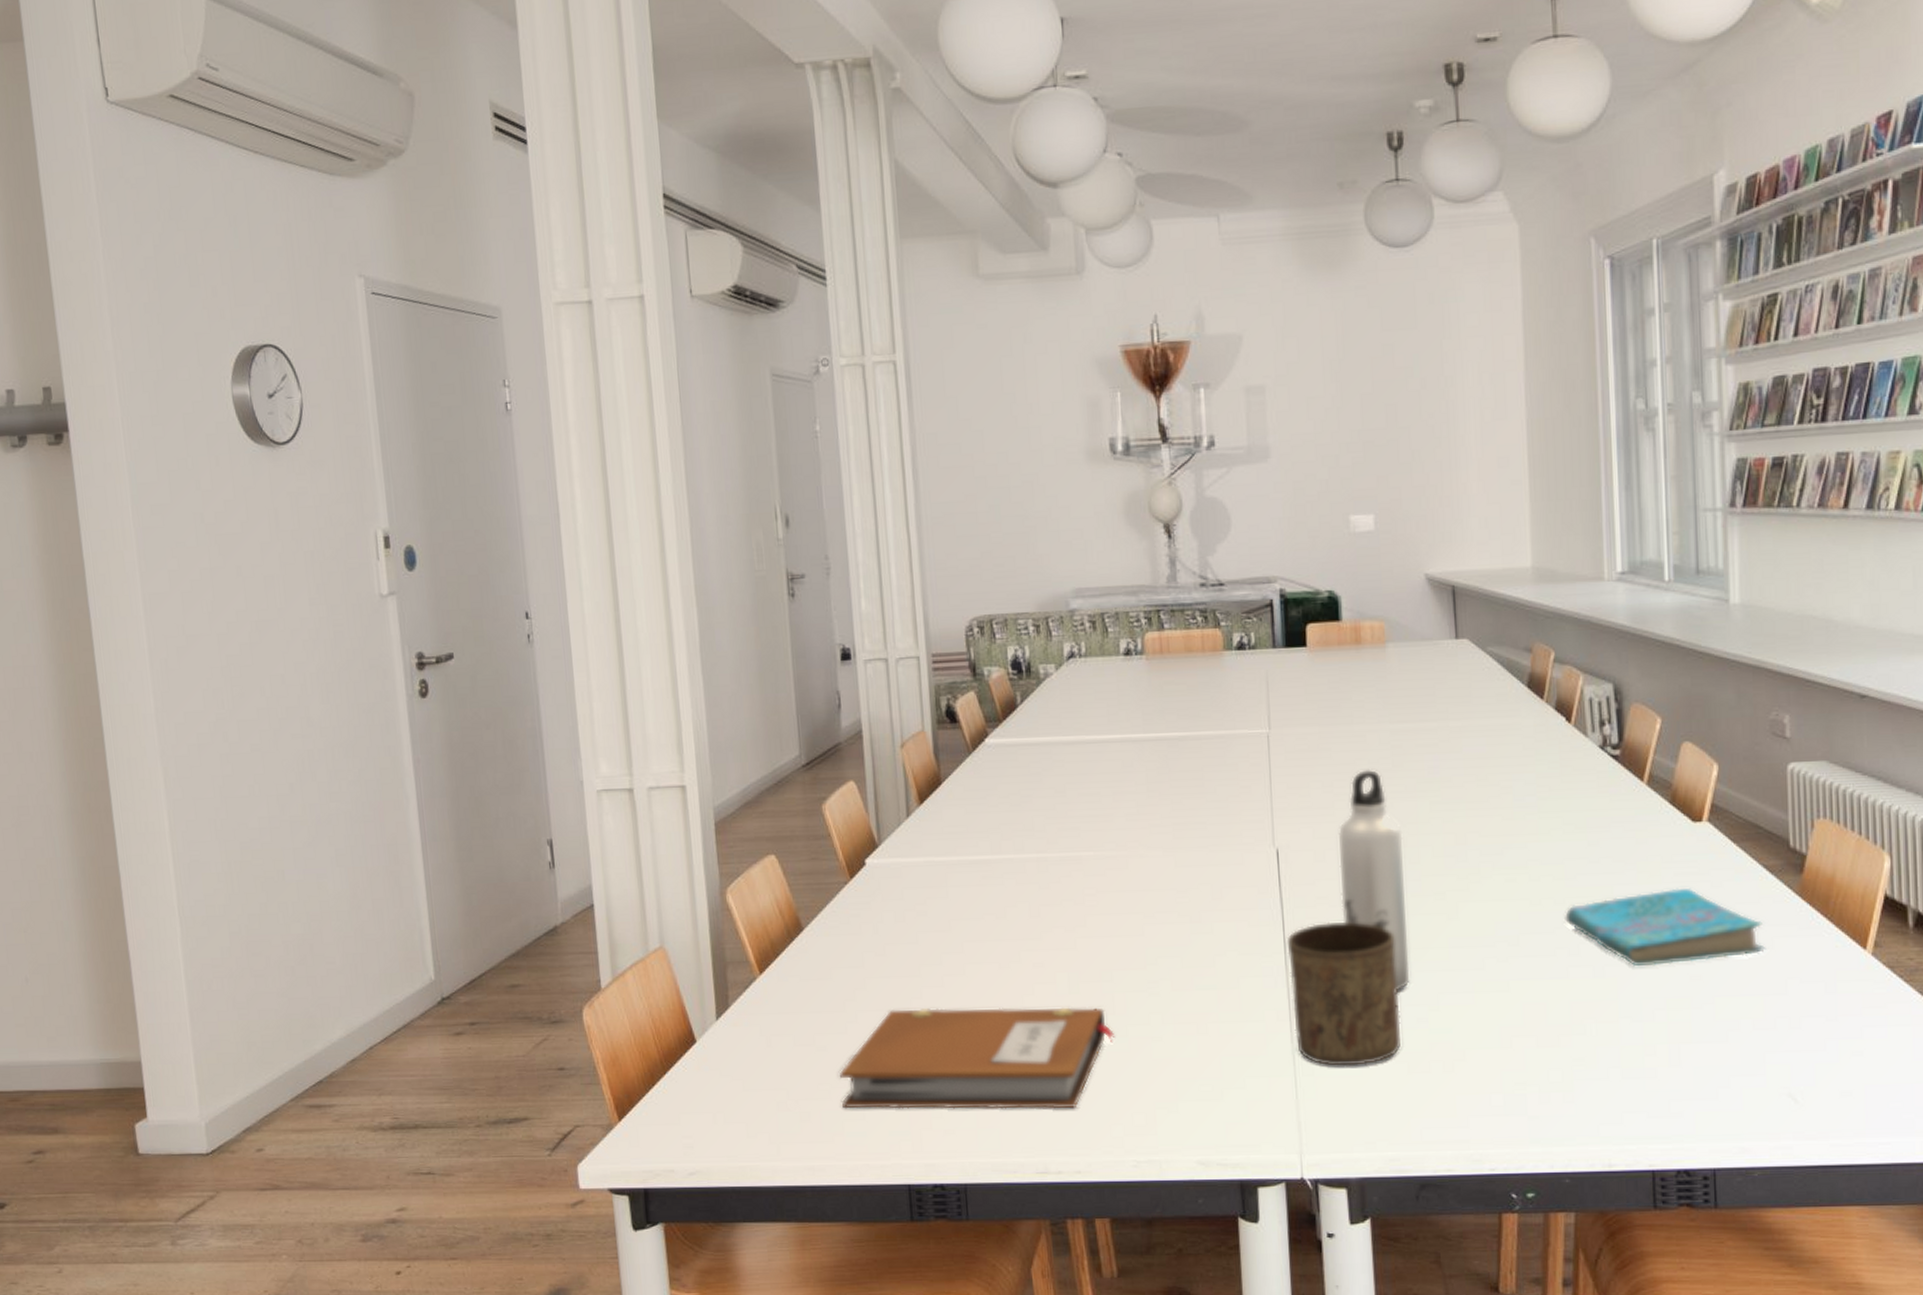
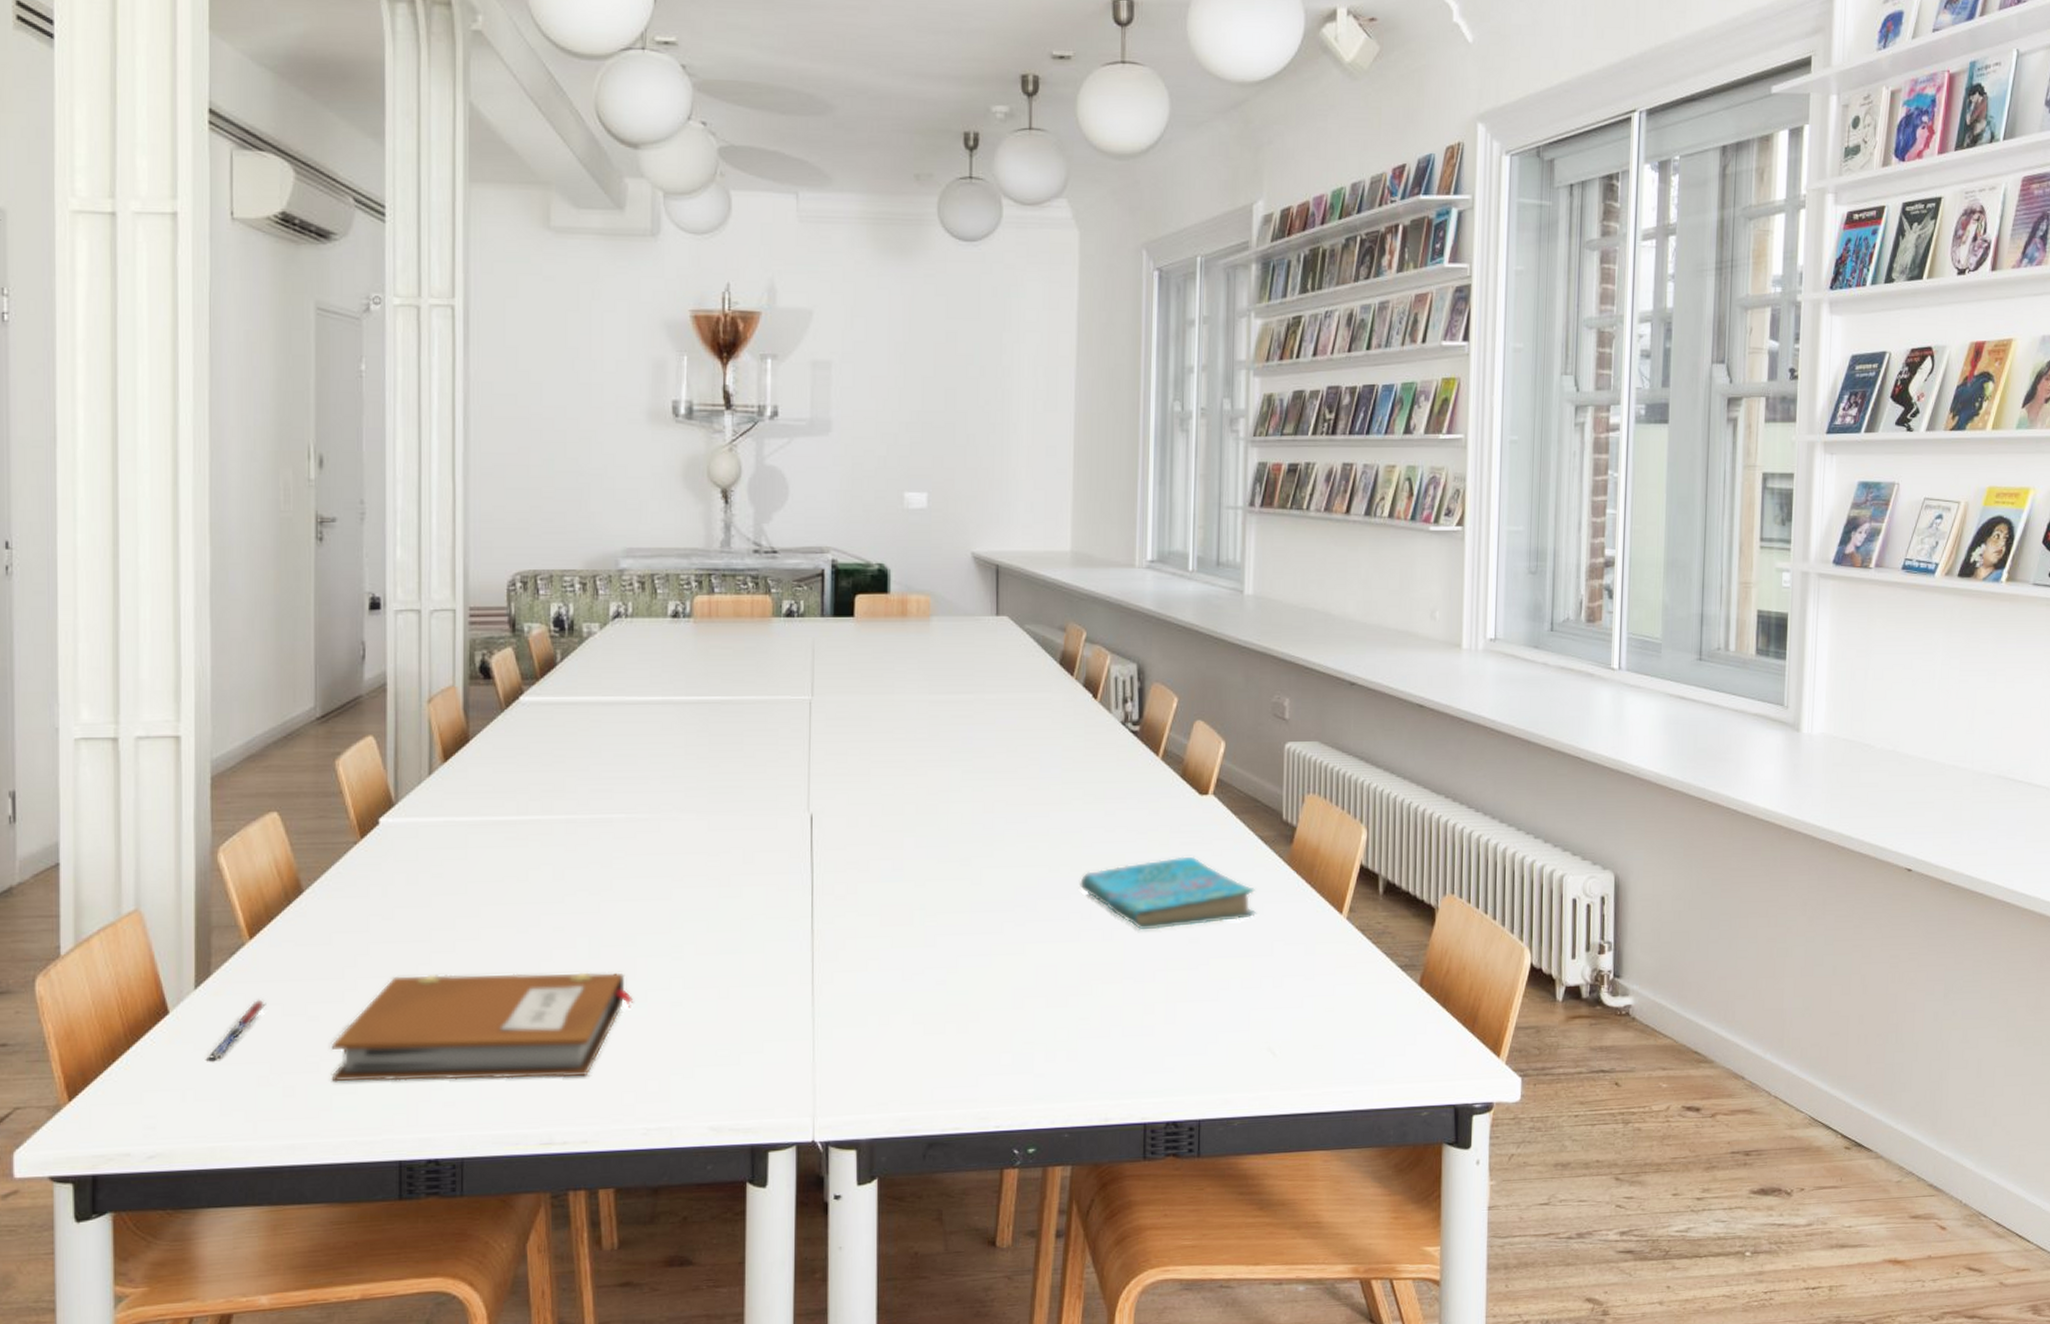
pen: none [730,1030,779,1086] -> present [205,999,266,1061]
cup: present [1286,920,1402,1066] -> none [814,884,920,1029]
water bottle: present [1338,769,1410,991] -> none [870,737,934,955]

